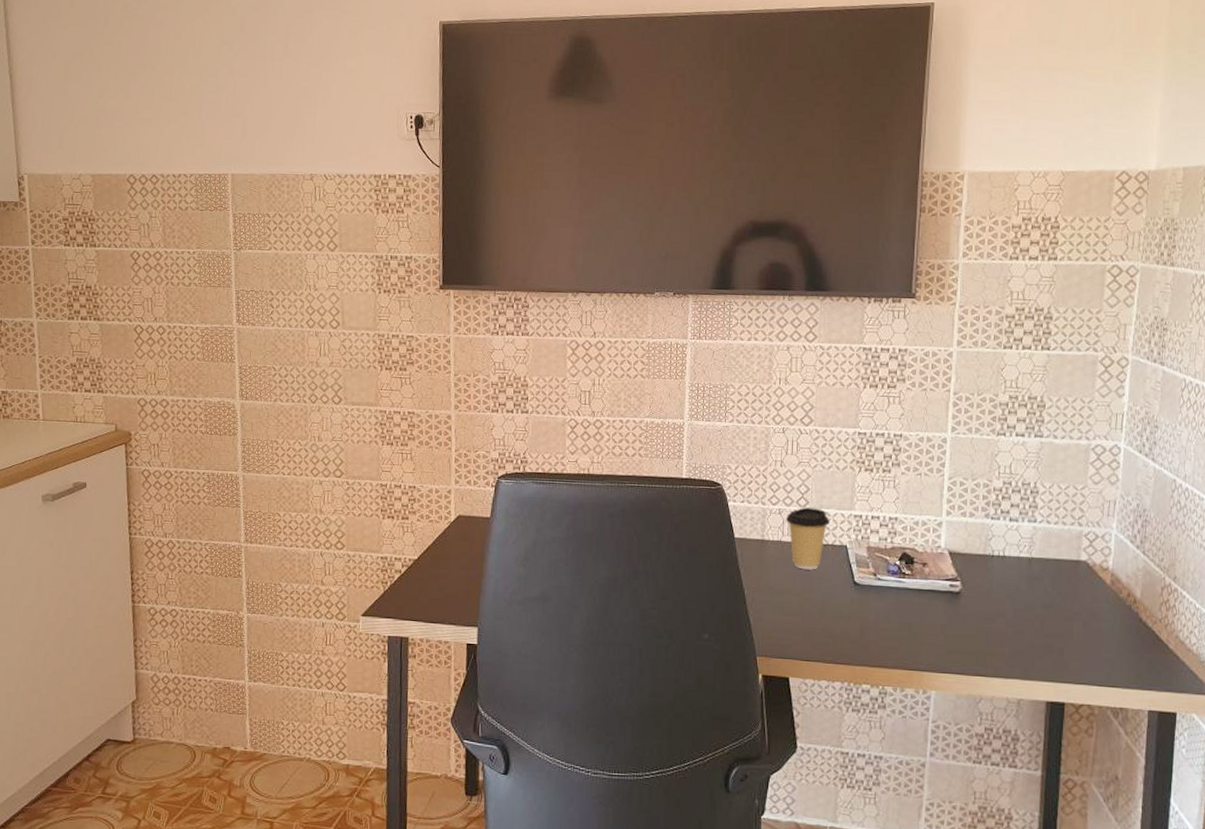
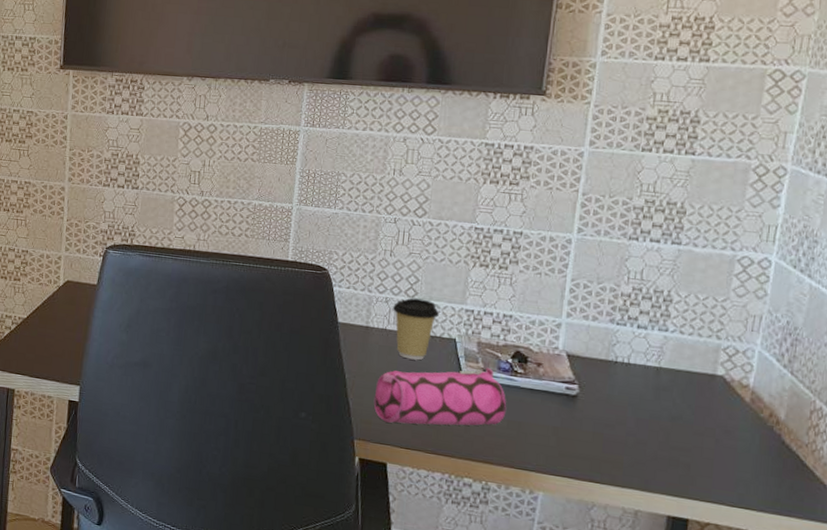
pencil case: none [773,571,898,636] -> present [373,367,507,426]

